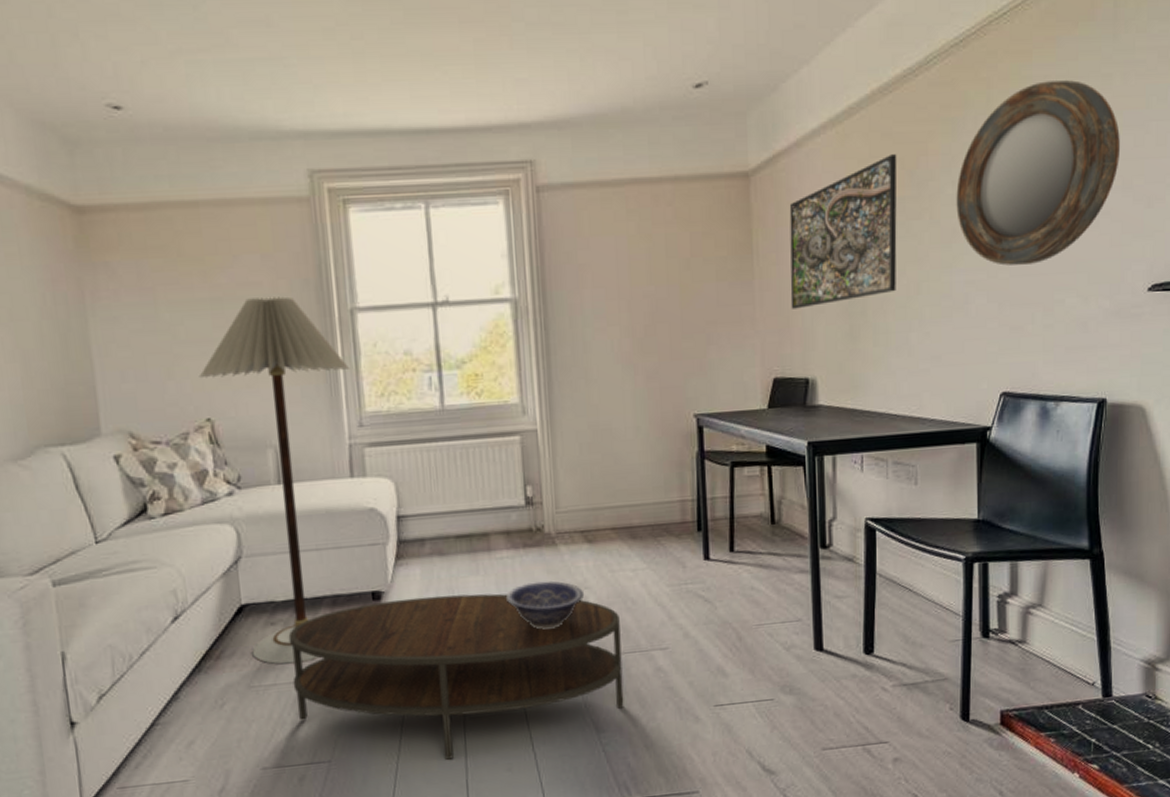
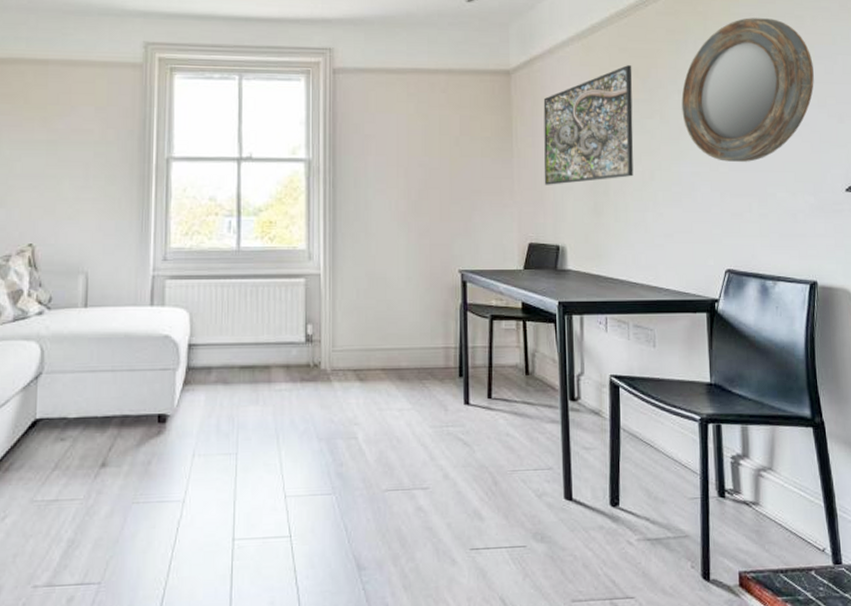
floor lamp: present [198,296,350,665] -> none [27,143,161,481]
coffee table: present [288,593,624,760] -> none [74,422,385,589]
decorative bowl: present [506,580,584,630] -> none [282,415,353,462]

